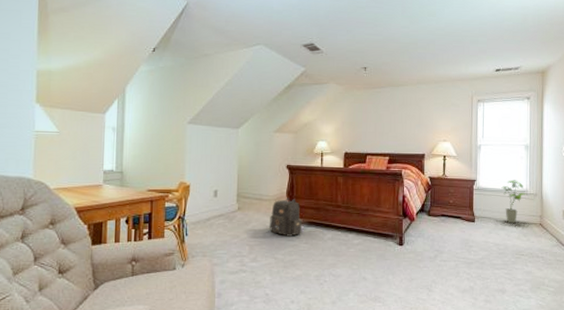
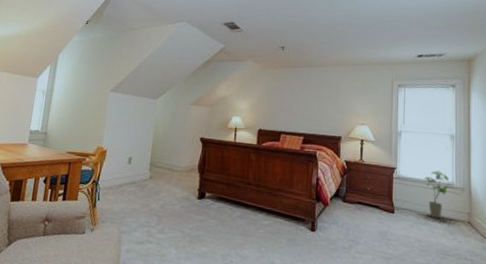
backpack: present [270,198,303,237] -> none [179,171,212,211]

